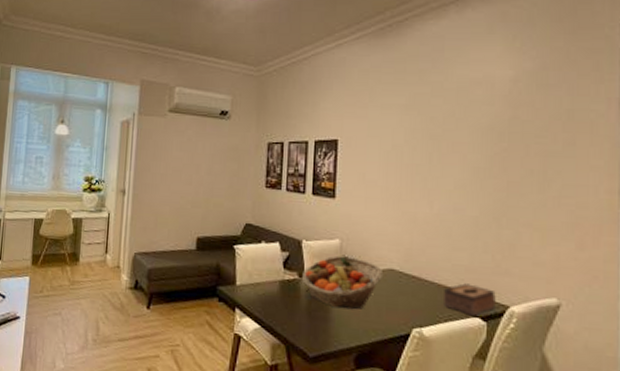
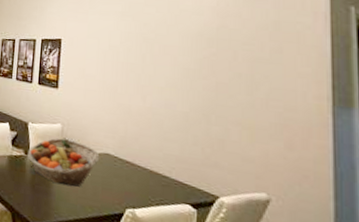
tissue box: present [442,283,496,316] -> none [154,172,206,203]

